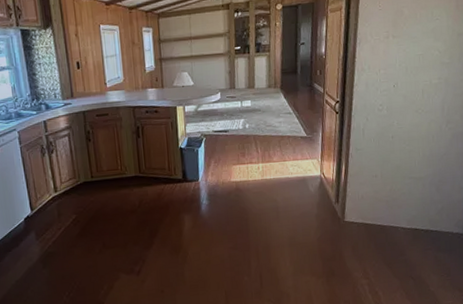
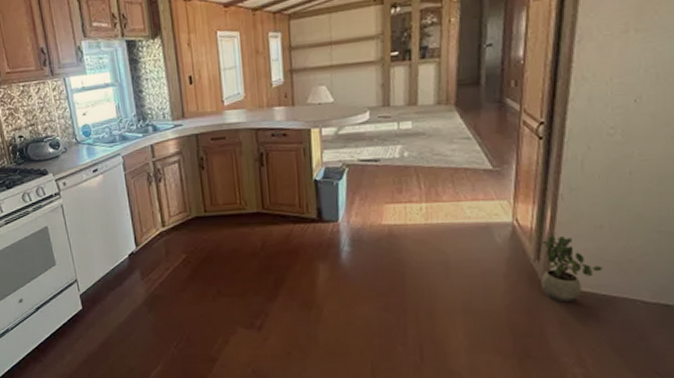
potted plant: none [339,183,378,233] -> present [540,234,603,303]

